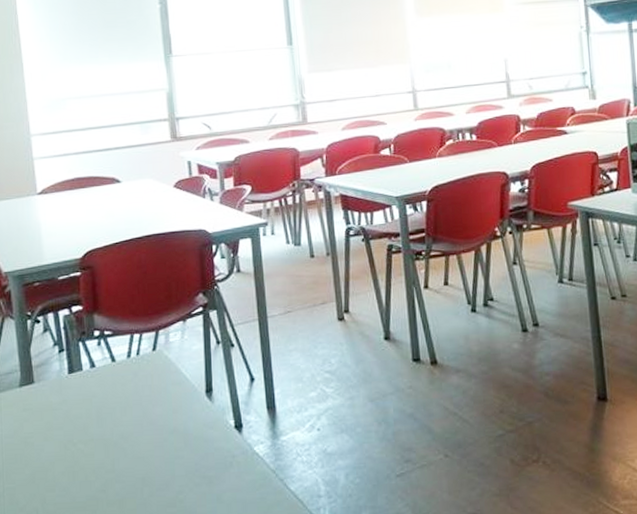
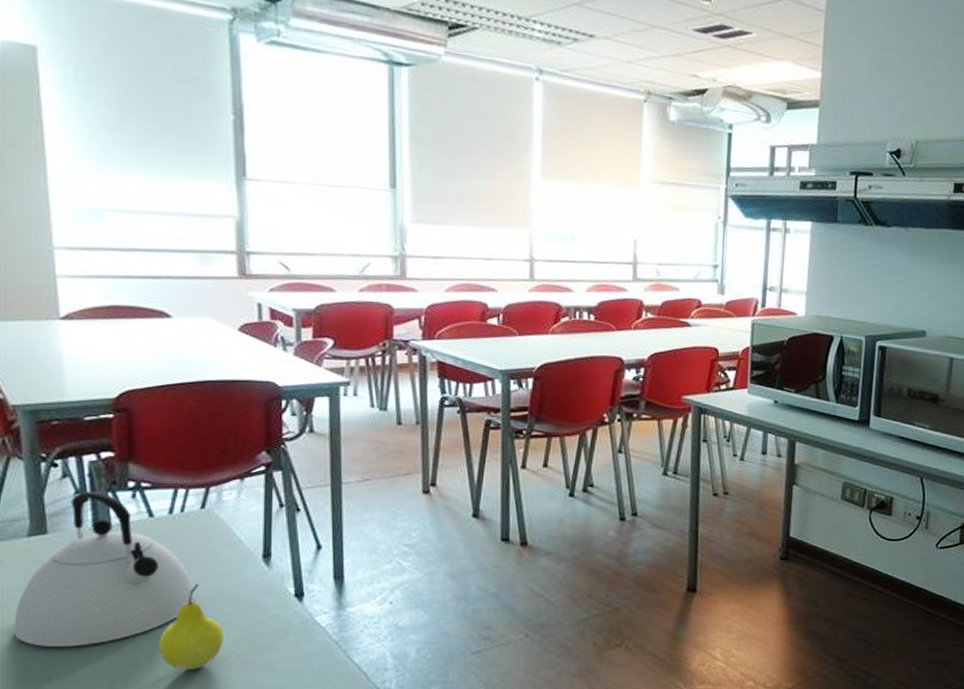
kettle: none [11,342,152,487] -> present [14,491,195,647]
fruit: none [125,421,178,504] -> present [159,584,224,670]

